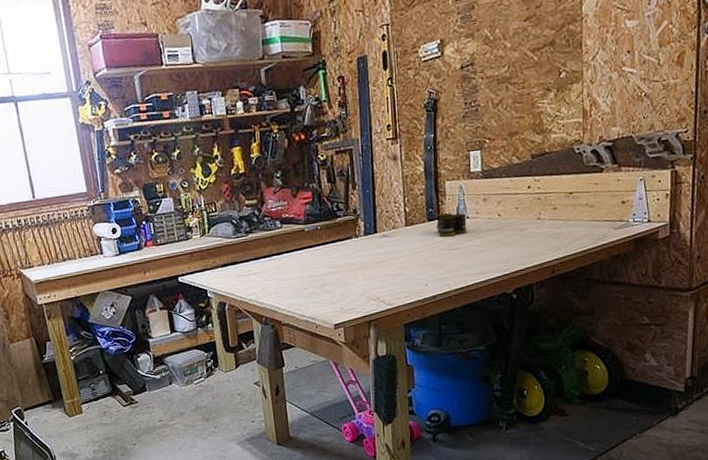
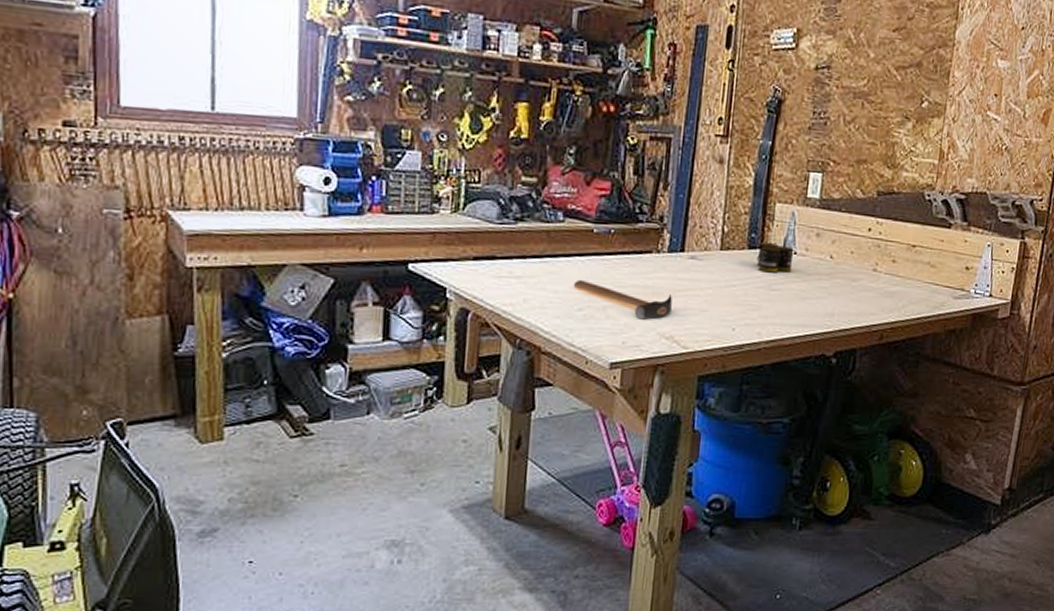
claw hammer: none [296,267,376,289] -> present [573,279,673,320]

